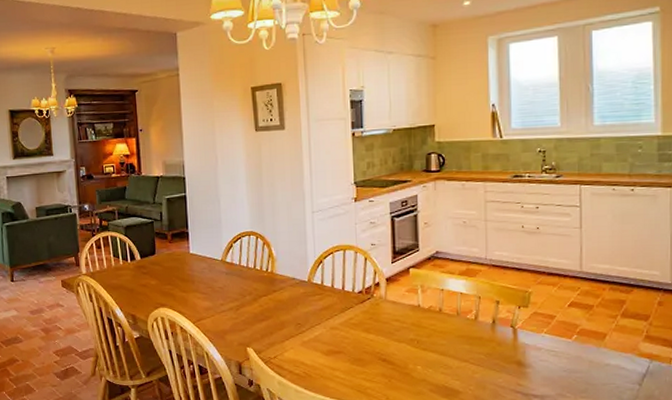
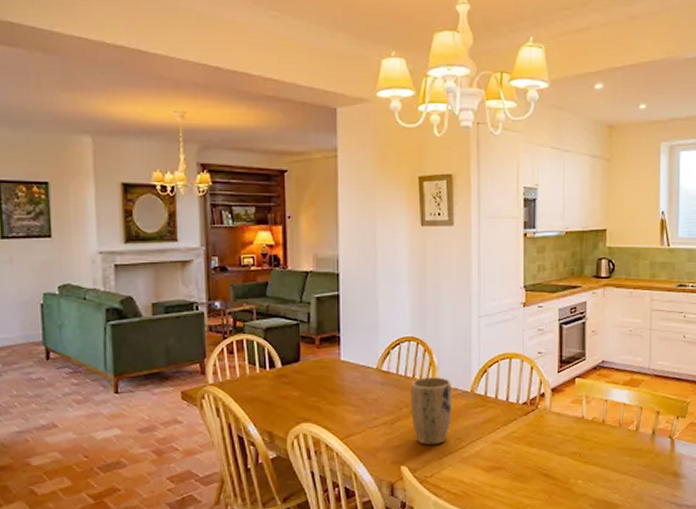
plant pot: none [252,268,291,330] -> present [411,377,452,446]

